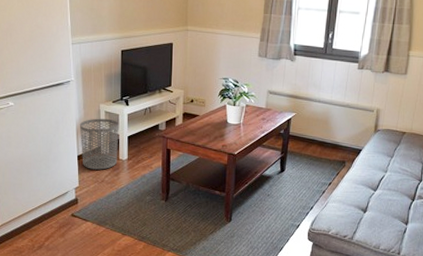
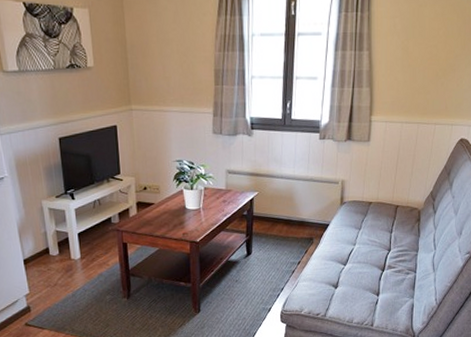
waste bin: present [79,118,119,170] -> none [21,216,70,273]

